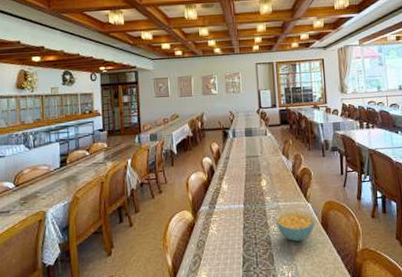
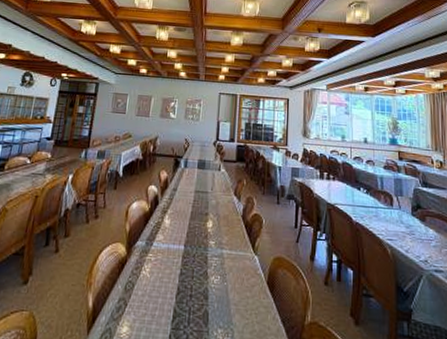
cereal bowl: present [275,209,315,242] -> none [216,259,261,301]

